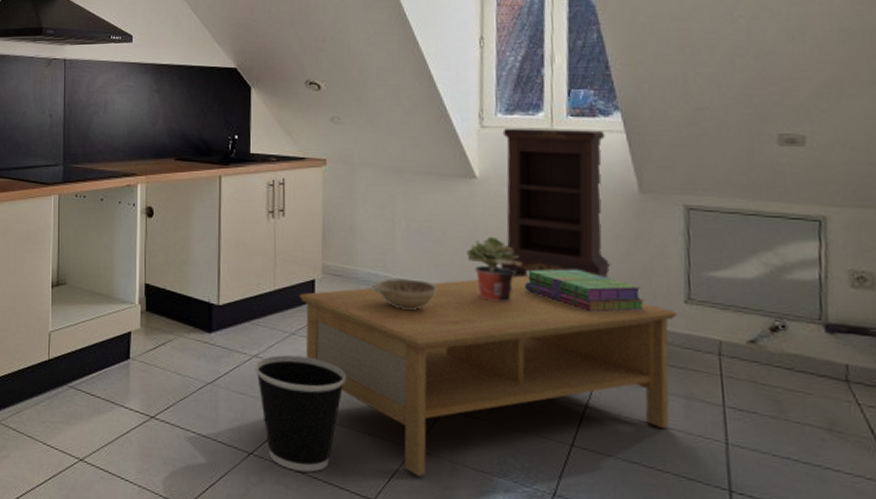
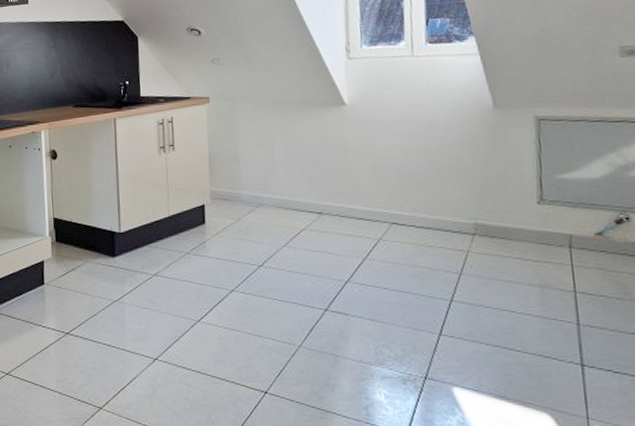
wastebasket: present [255,355,347,472] -> none [155,272,238,372]
coffee table: present [299,275,678,476] -> none [191,188,532,369]
decorative bowl: present [372,277,438,310] -> none [255,197,315,225]
potted plant: present [467,236,522,302] -> none [339,155,390,214]
cabinet: present [500,128,611,278] -> none [367,54,470,192]
stack of books: present [525,269,645,313] -> none [393,180,502,217]

